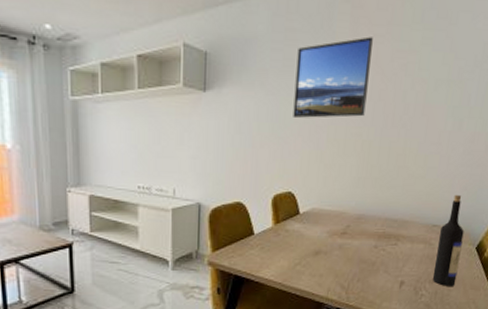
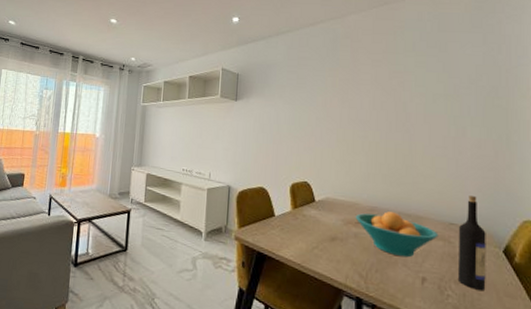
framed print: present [293,36,373,118] -> none [306,62,371,123]
fruit bowl: none [341,219,421,264] -> present [355,211,439,258]

